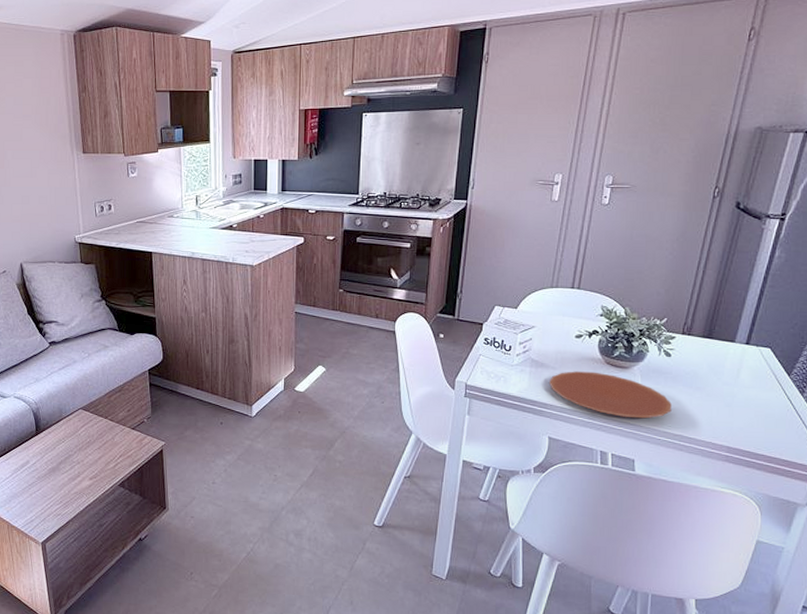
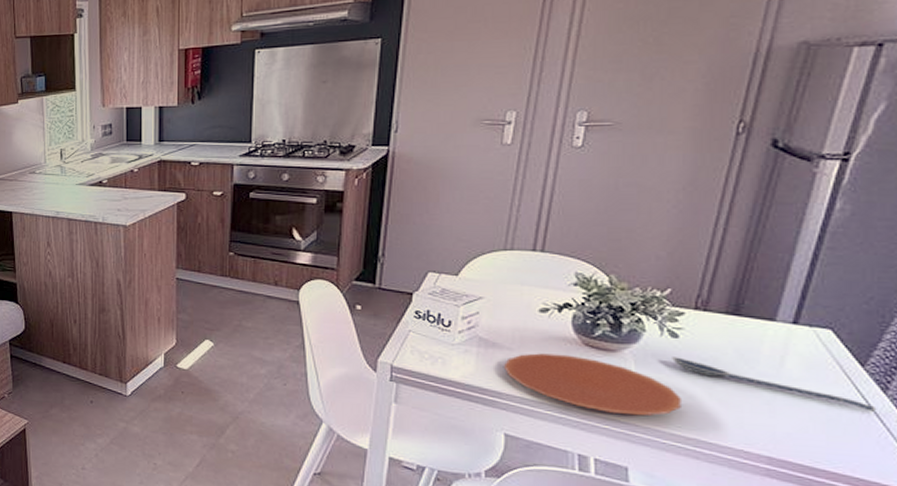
spoon: none [666,371,797,409] -> present [672,357,877,412]

